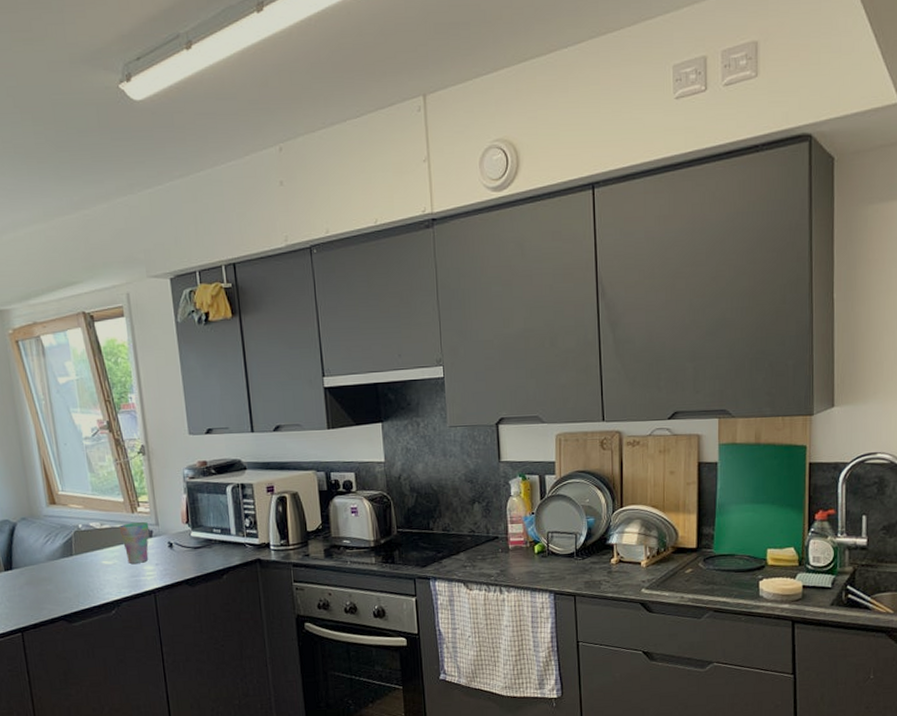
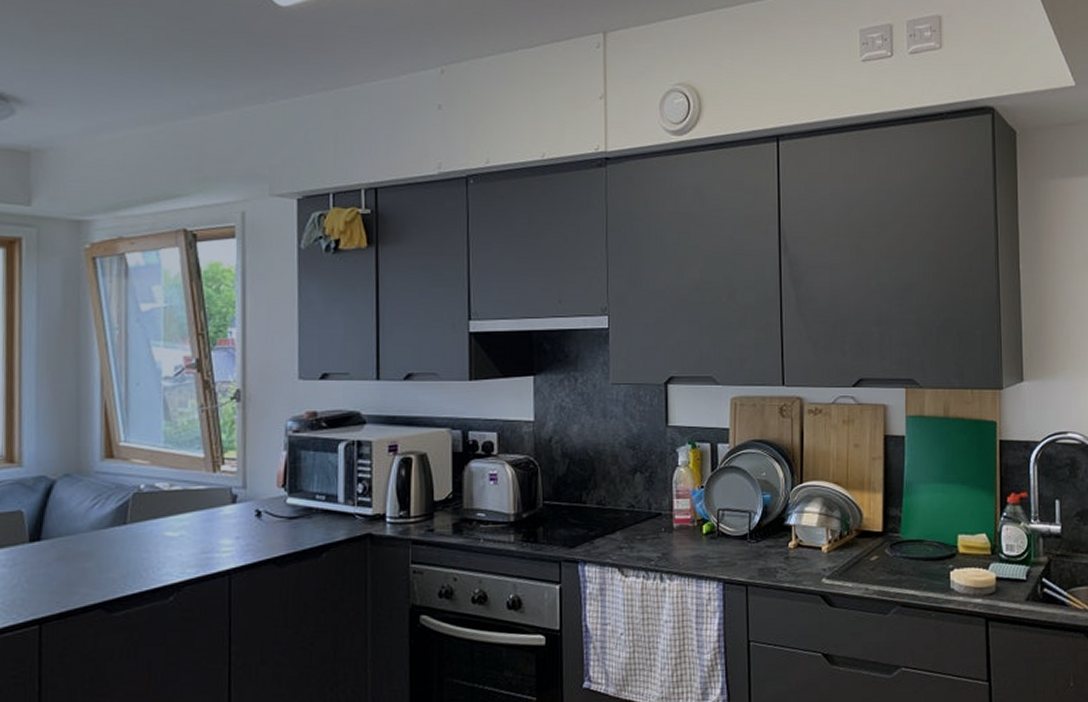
cup: present [119,521,149,564] -> none [193,483,234,536]

